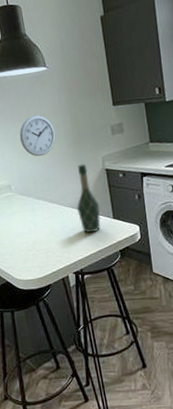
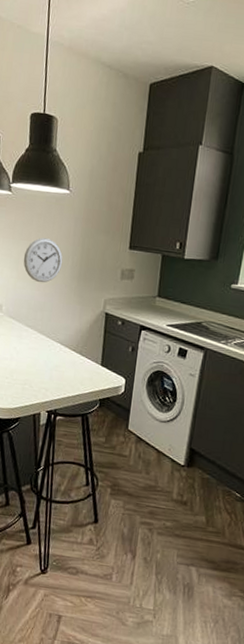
wine bottle: present [76,164,101,233] -> none [65,301,91,375]

